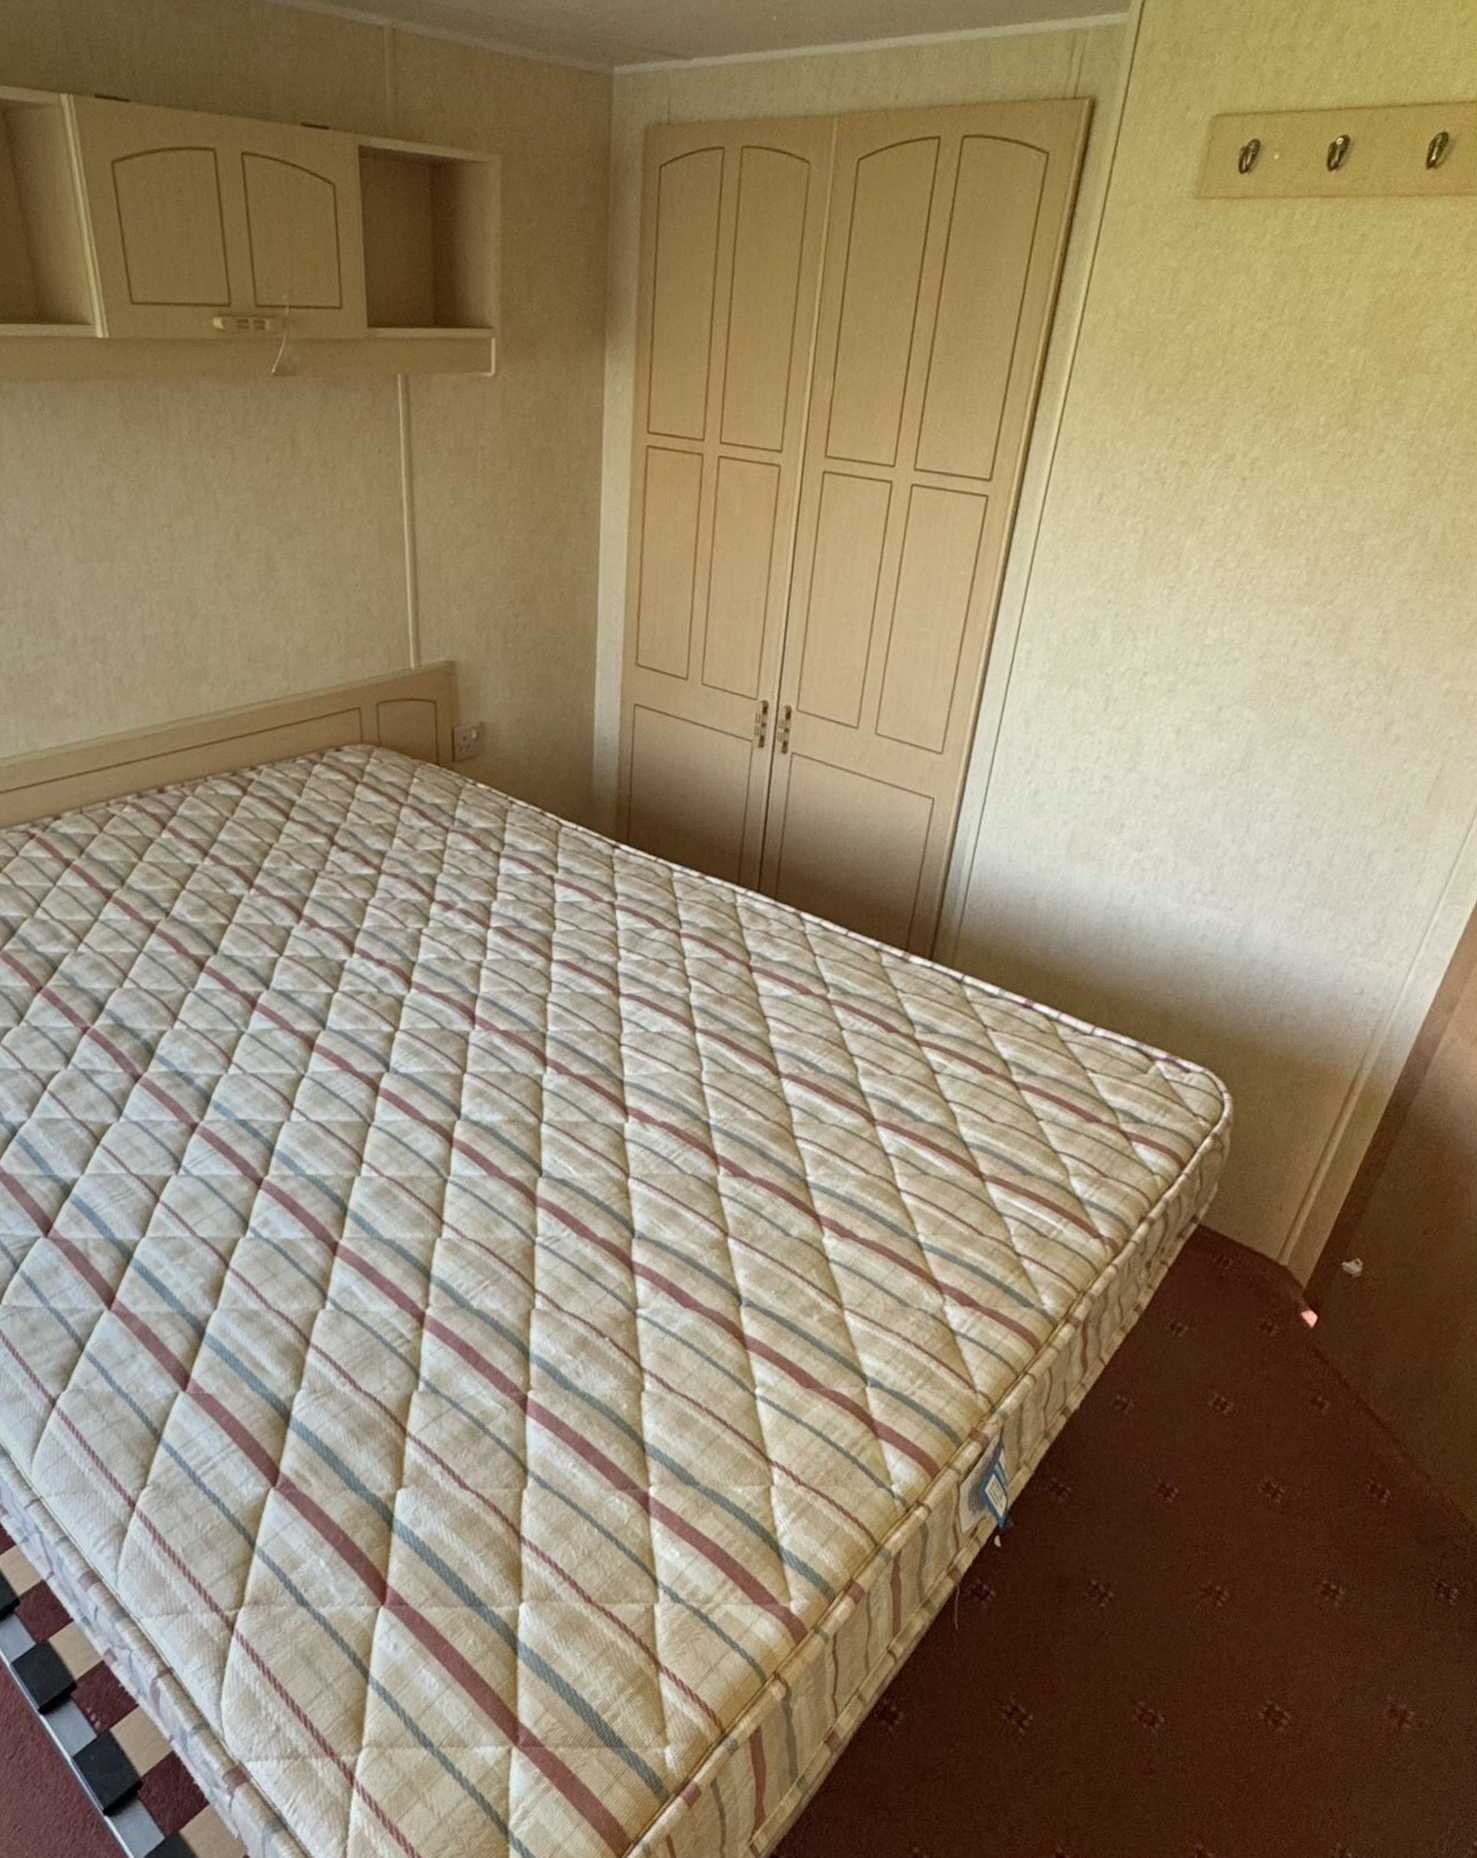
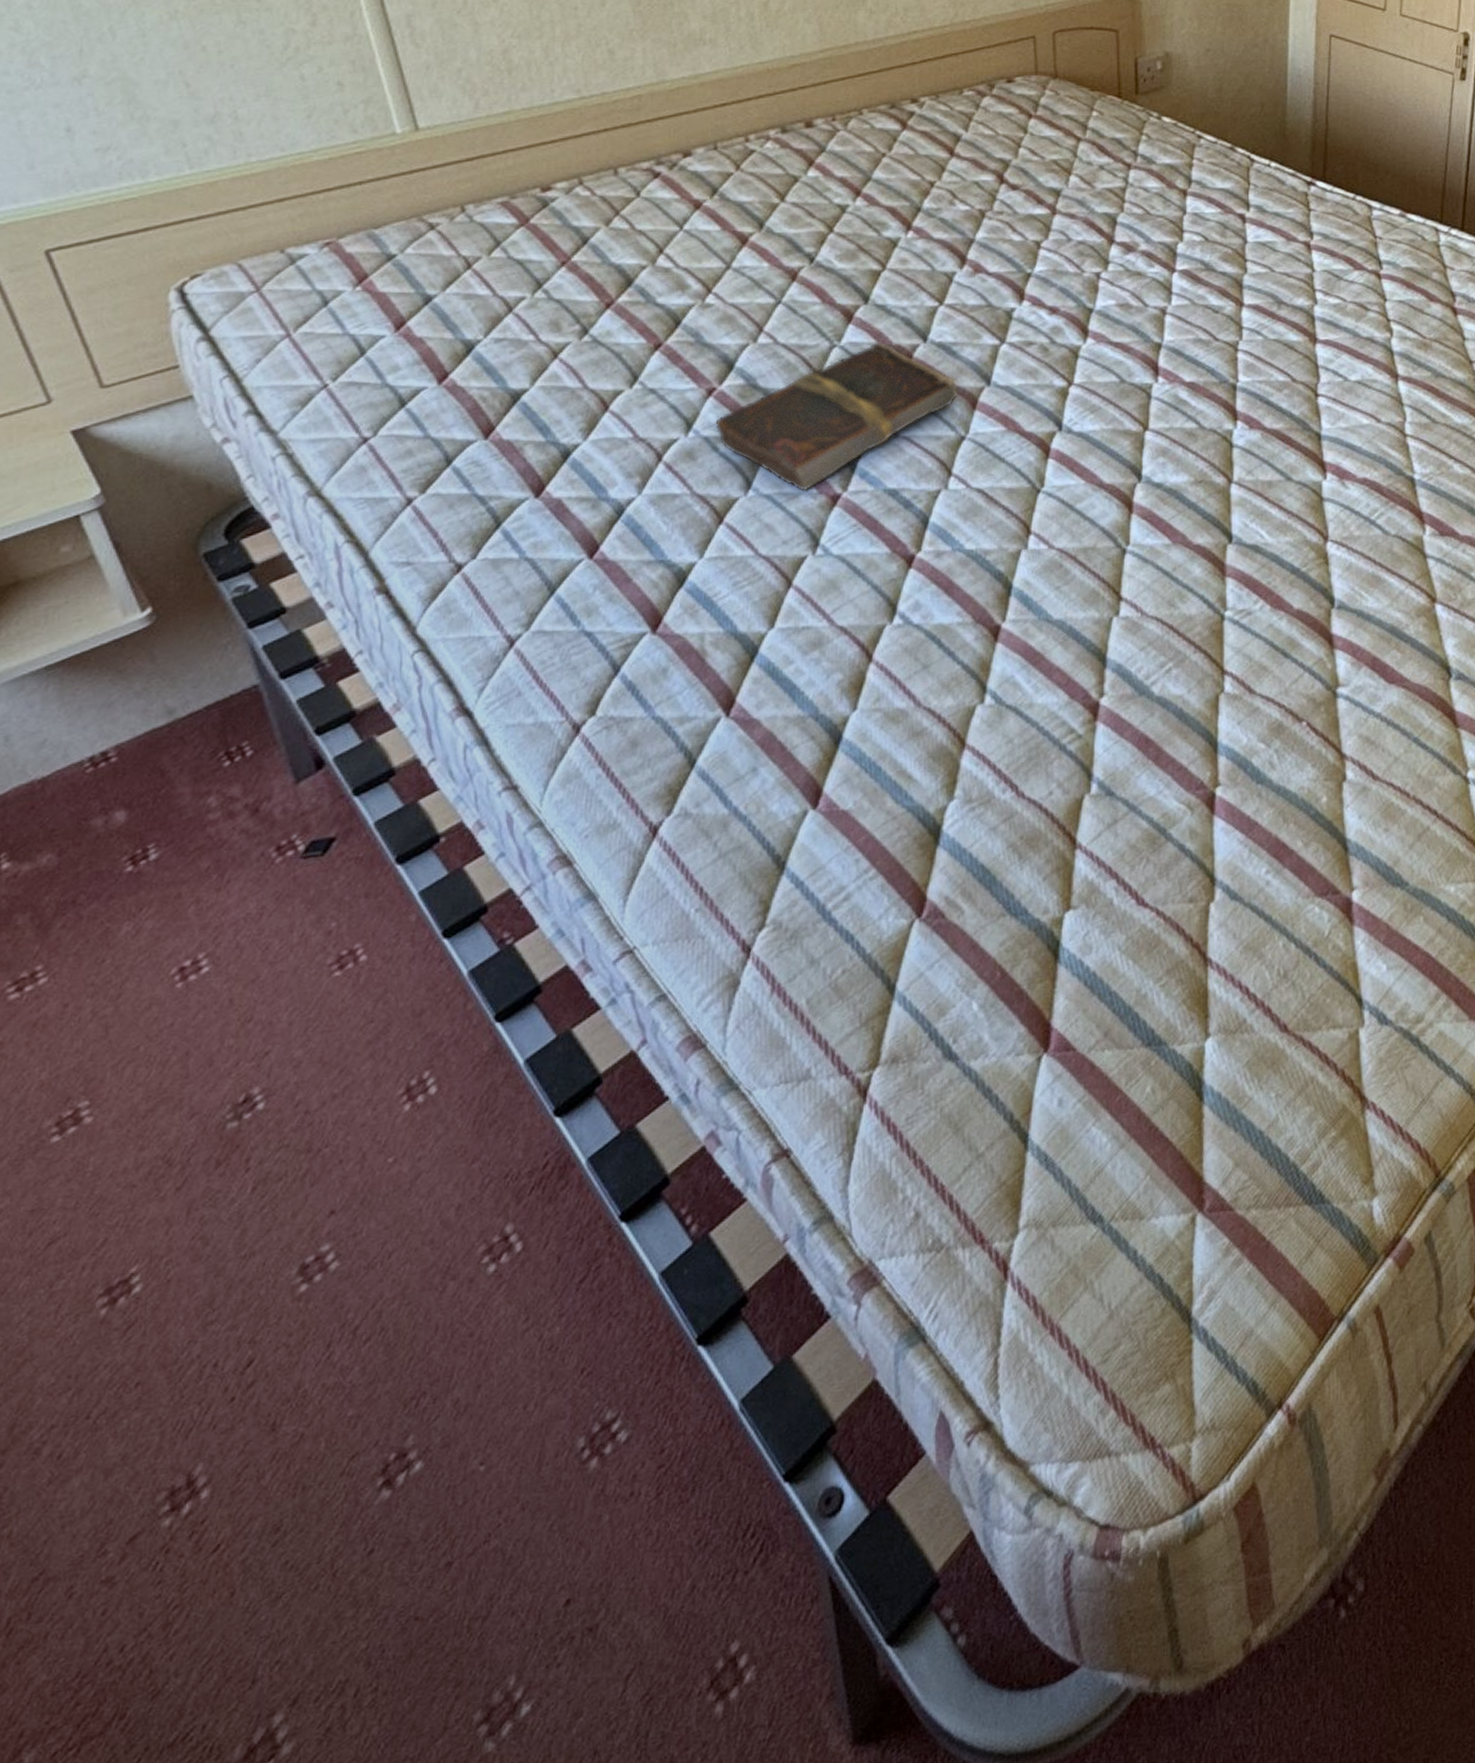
book: none [90,989,298,1119] -> present [715,342,959,491]

